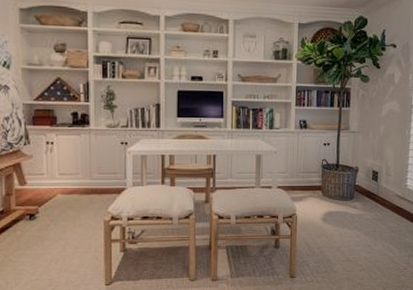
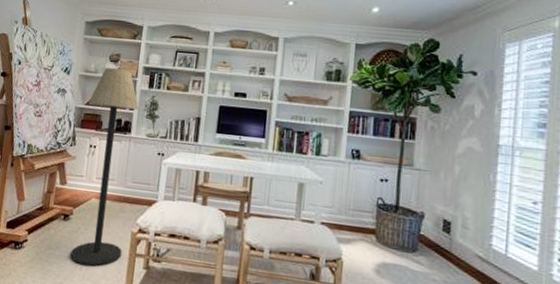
floor lamp: none [36,59,97,259] -> present [70,68,140,267]

